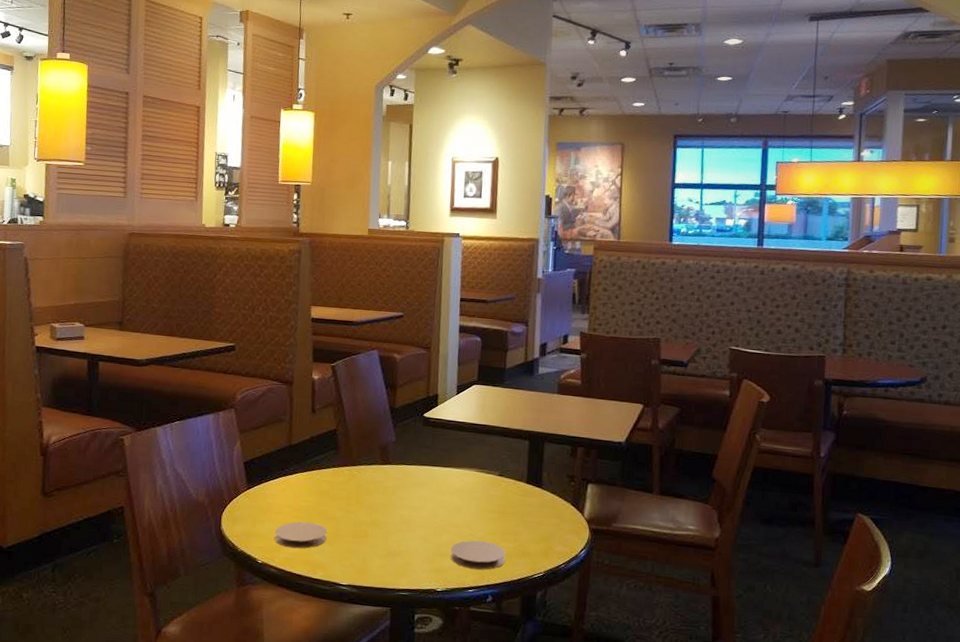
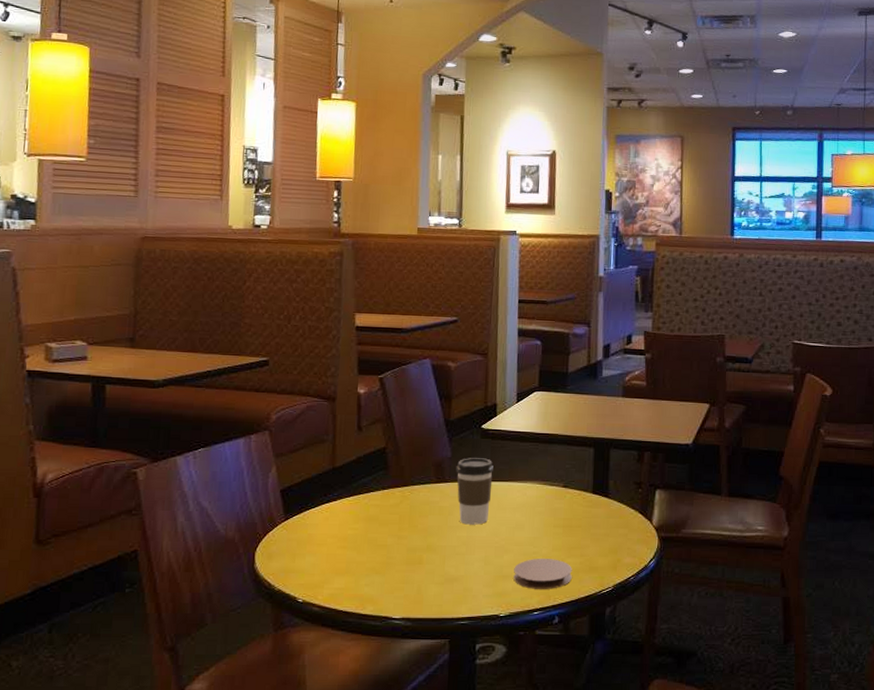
coaster: present [275,521,327,549] -> none [317,551,377,583]
coffee cup: none [399,443,435,506] -> present [456,458,494,525]

